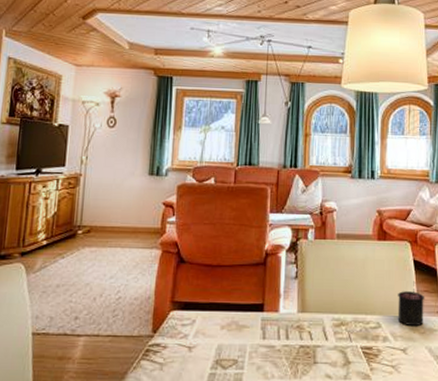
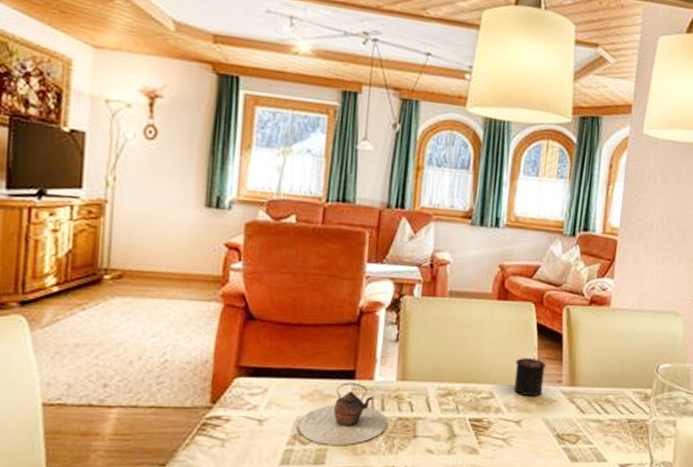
teapot: none [219,314,292,370] -> present [298,382,388,445]

